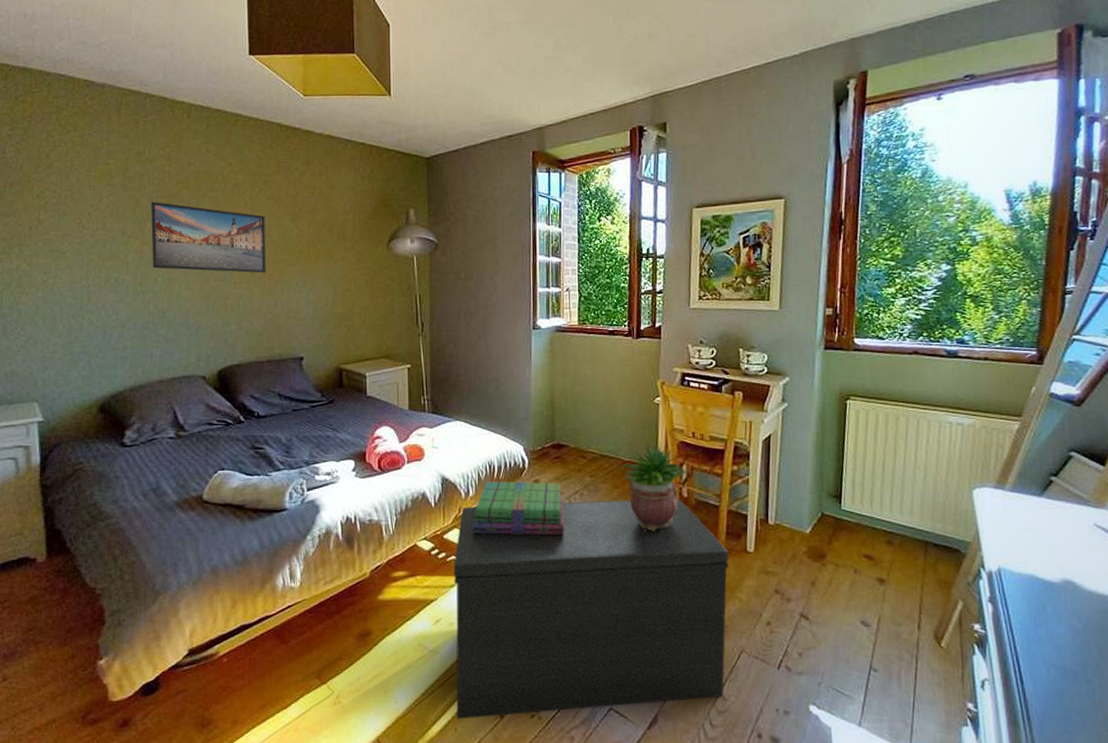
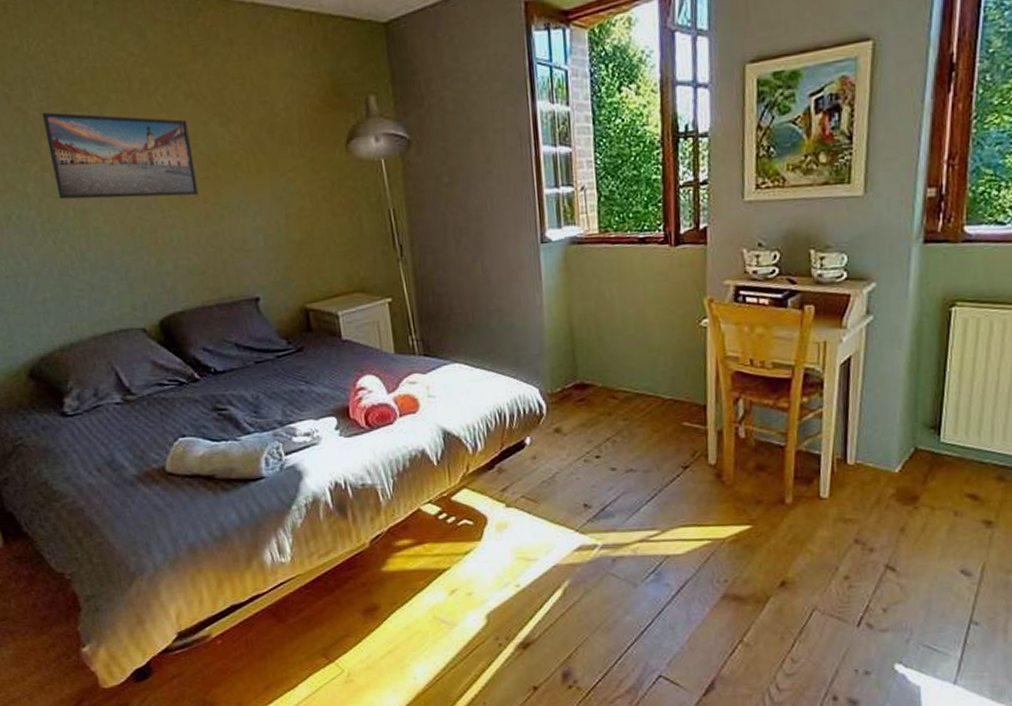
bench: present [454,499,729,719] -> none [466,441,798,693]
stack of books: present [472,481,564,535] -> none [484,430,595,494]
potted plant: present [620,442,687,532] -> none [660,375,744,481]

